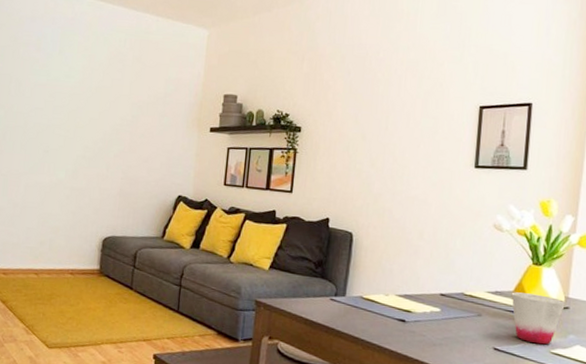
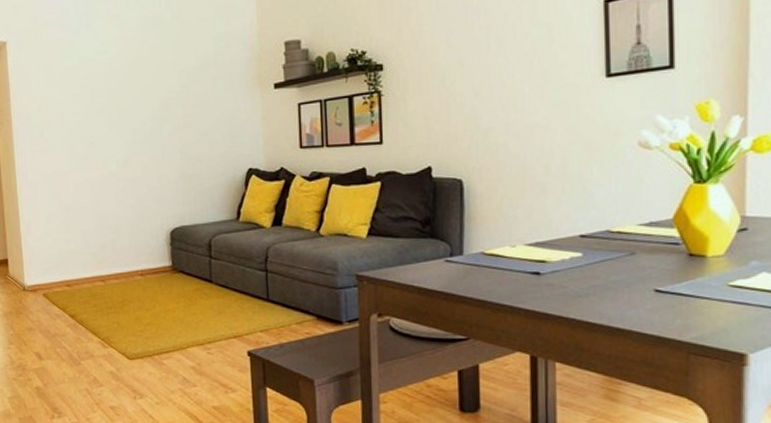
cup: present [511,292,565,345] -> none [670,218,742,278]

